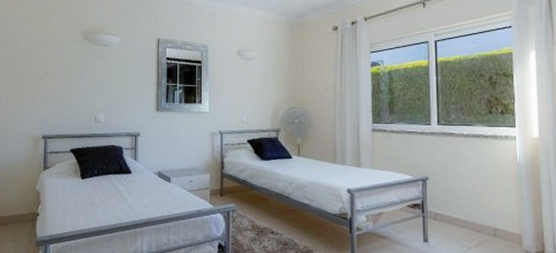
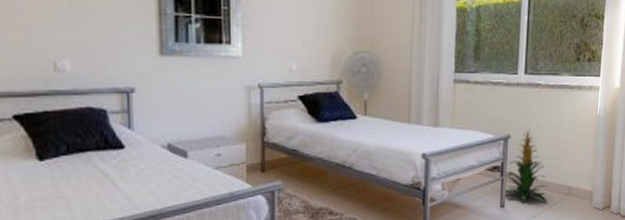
indoor plant: none [425,173,471,241] -> present [504,129,547,202]

